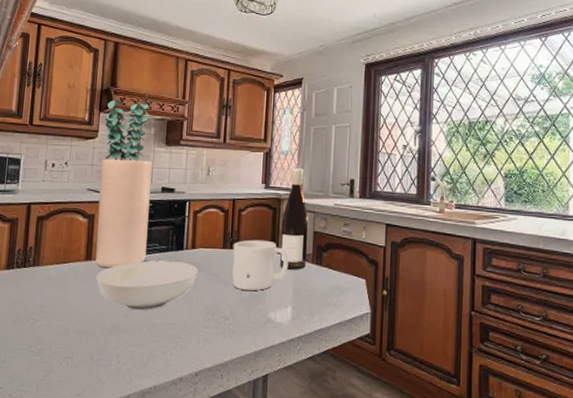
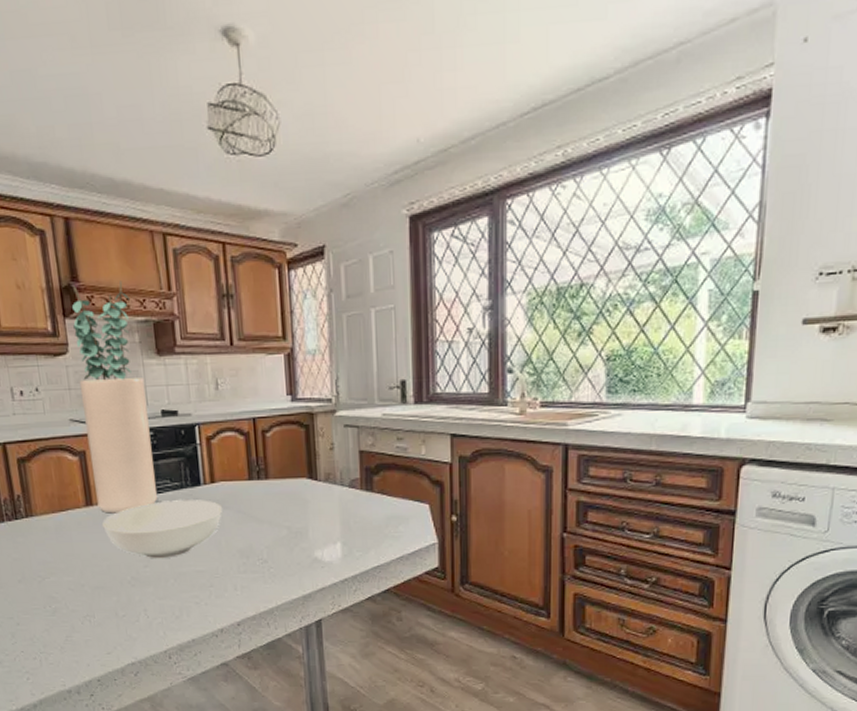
mug: present [232,239,289,291] -> none [260,466,332,528]
bottle: present [279,168,309,271] -> none [317,371,355,501]

